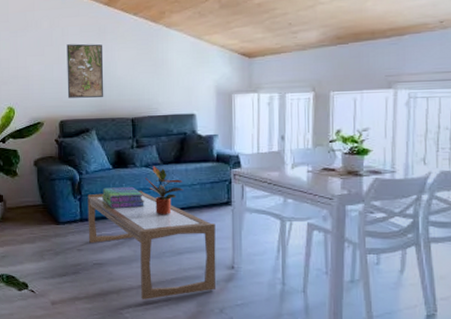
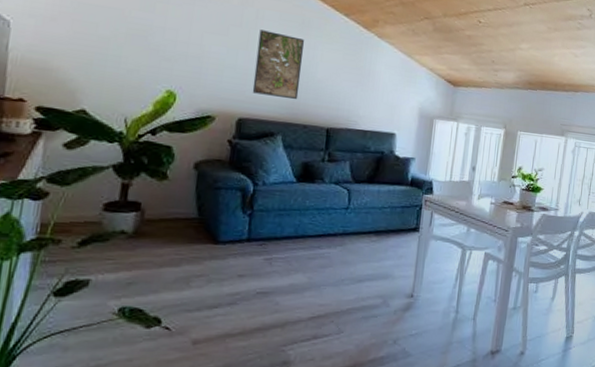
coffee table: present [87,190,216,300] -> none [254,209,401,334]
stack of books: present [101,186,144,209] -> none [278,203,329,229]
potted plant: present [145,166,184,214] -> none [333,184,373,238]

